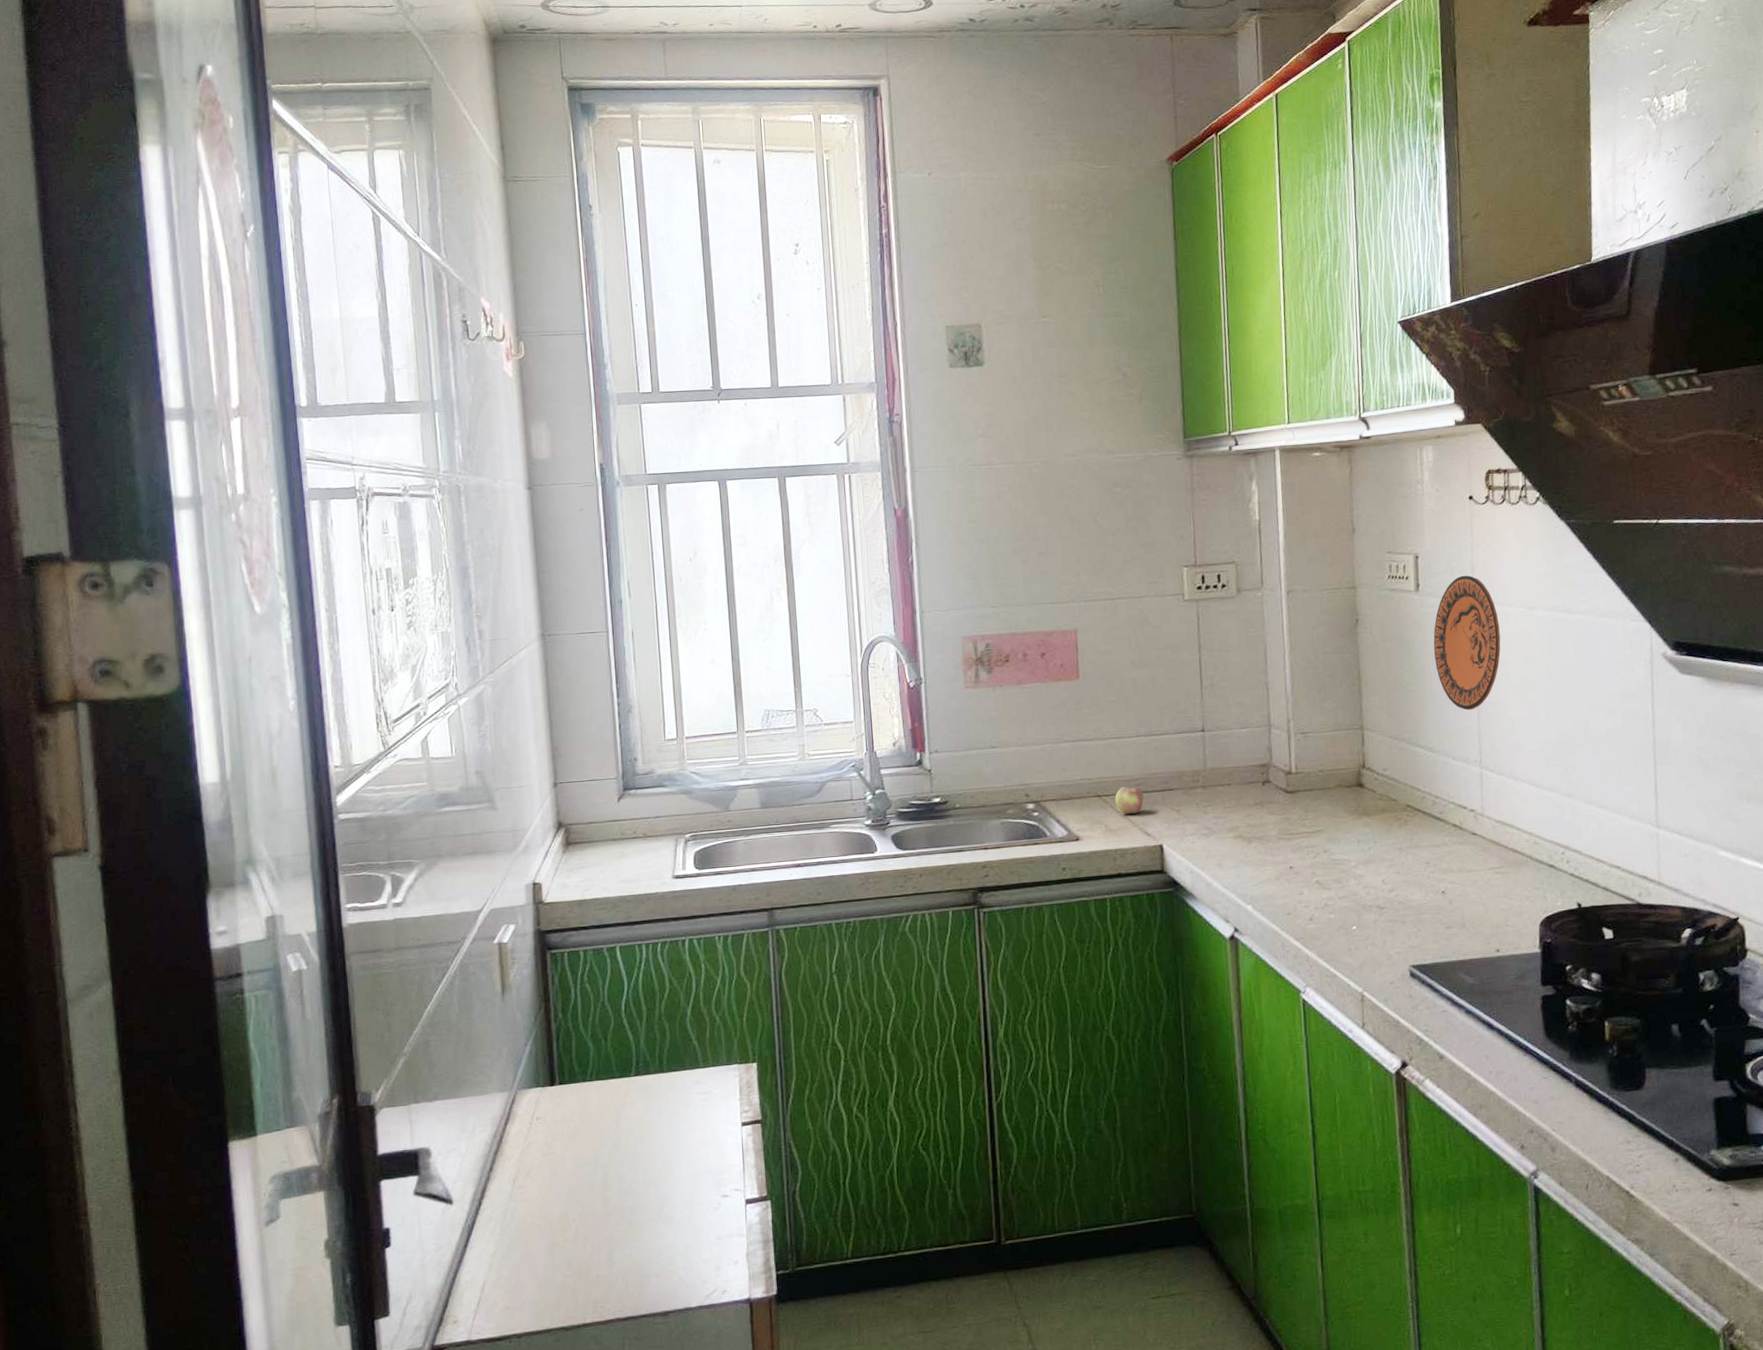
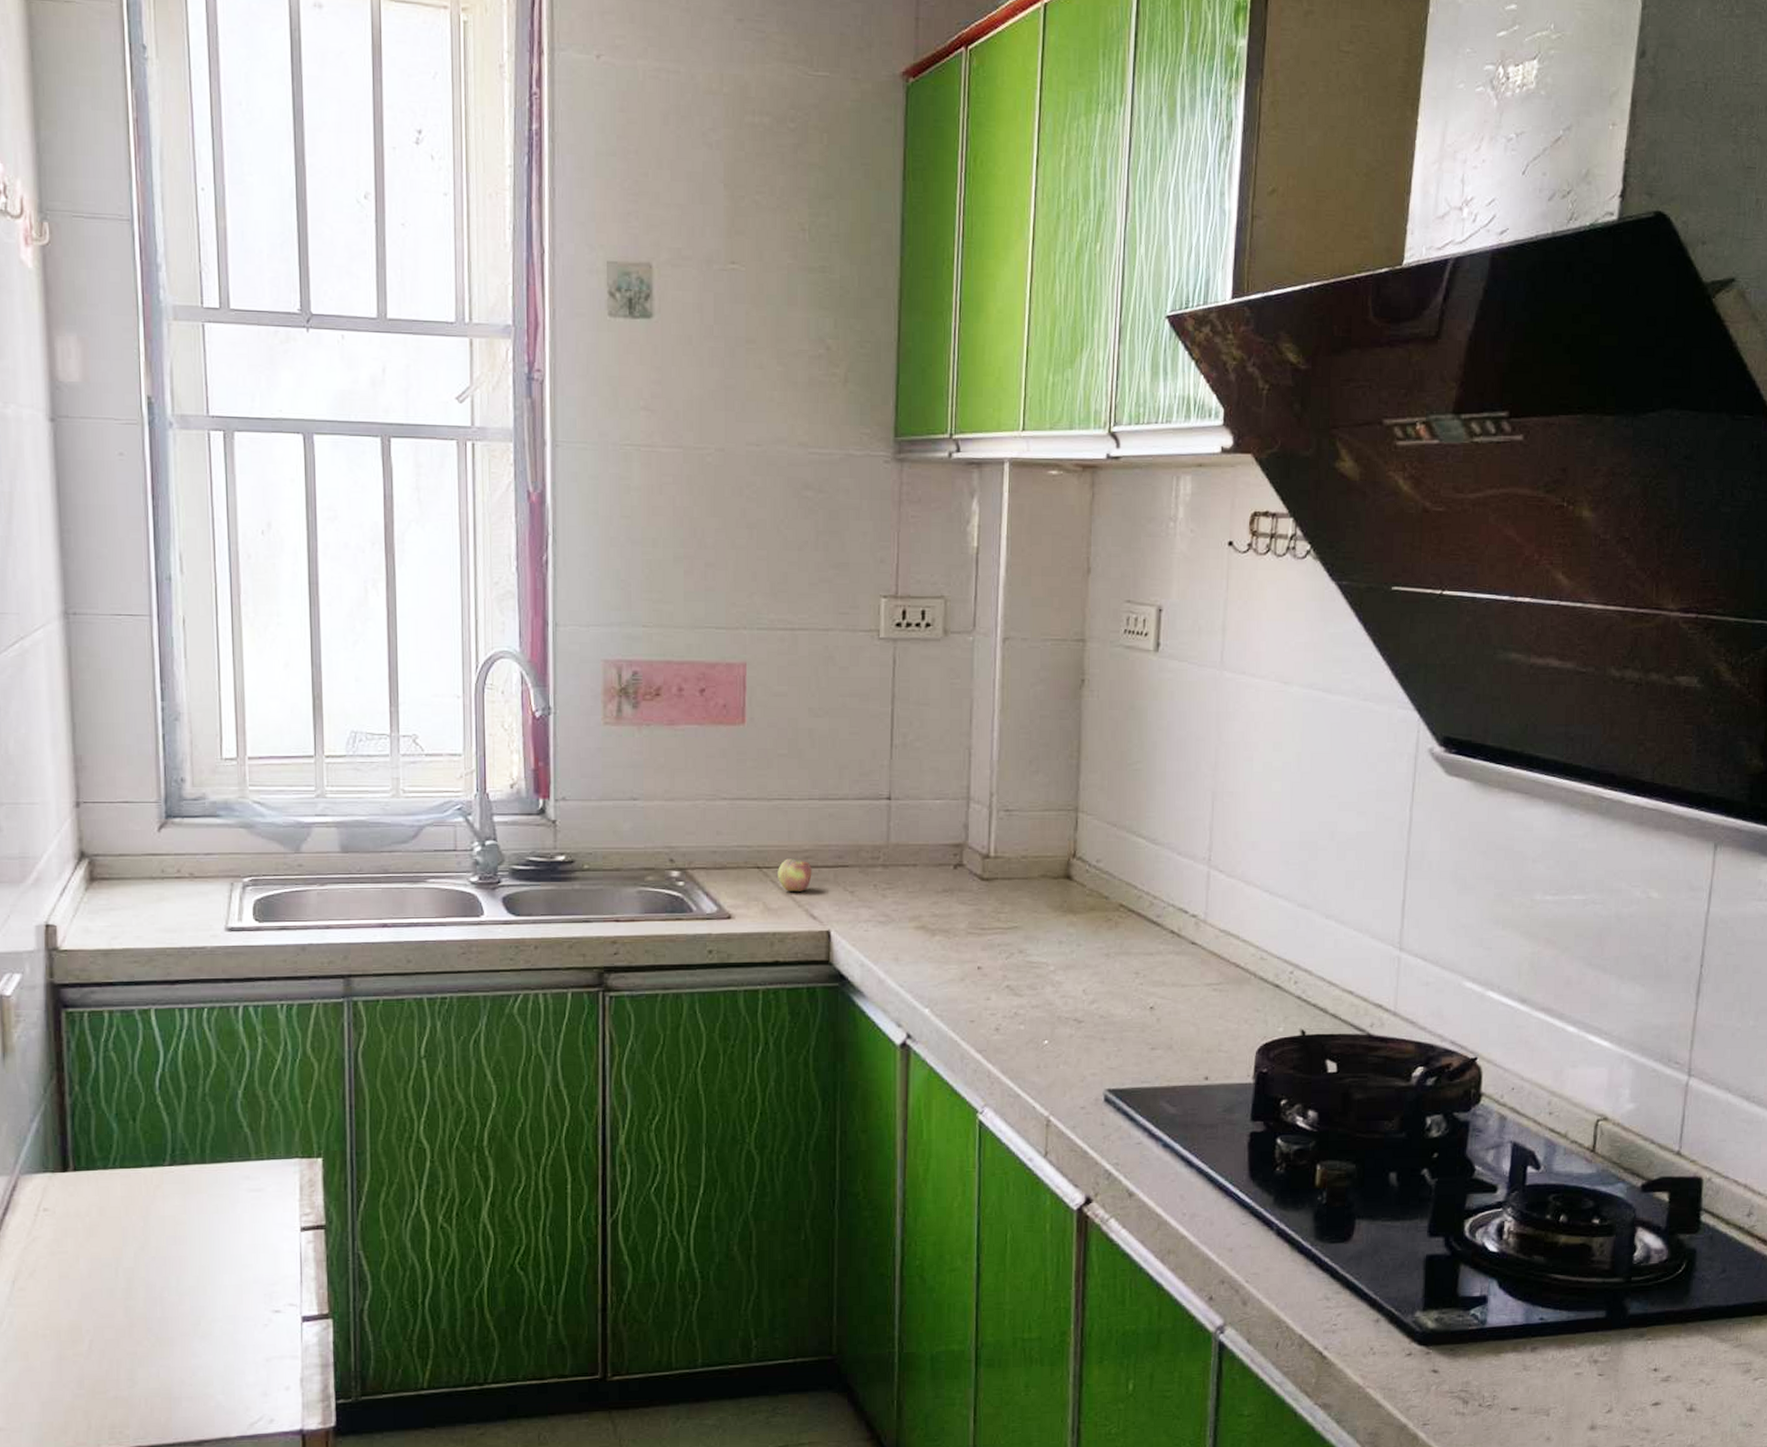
decorative plate: present [1433,575,1501,711] -> none [1169,637,1248,799]

